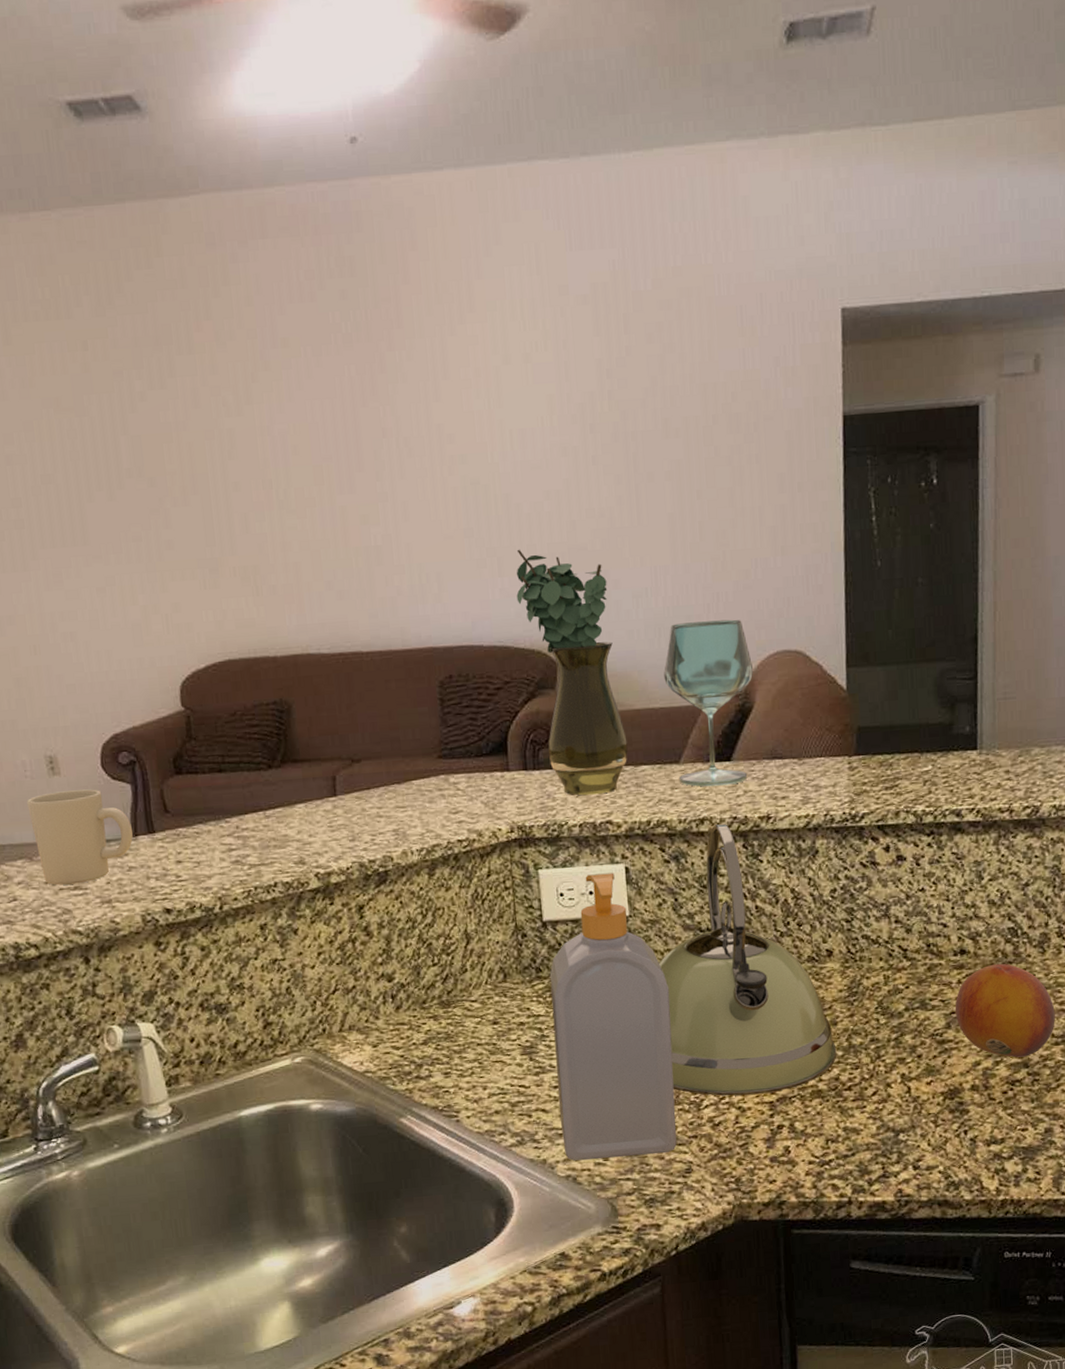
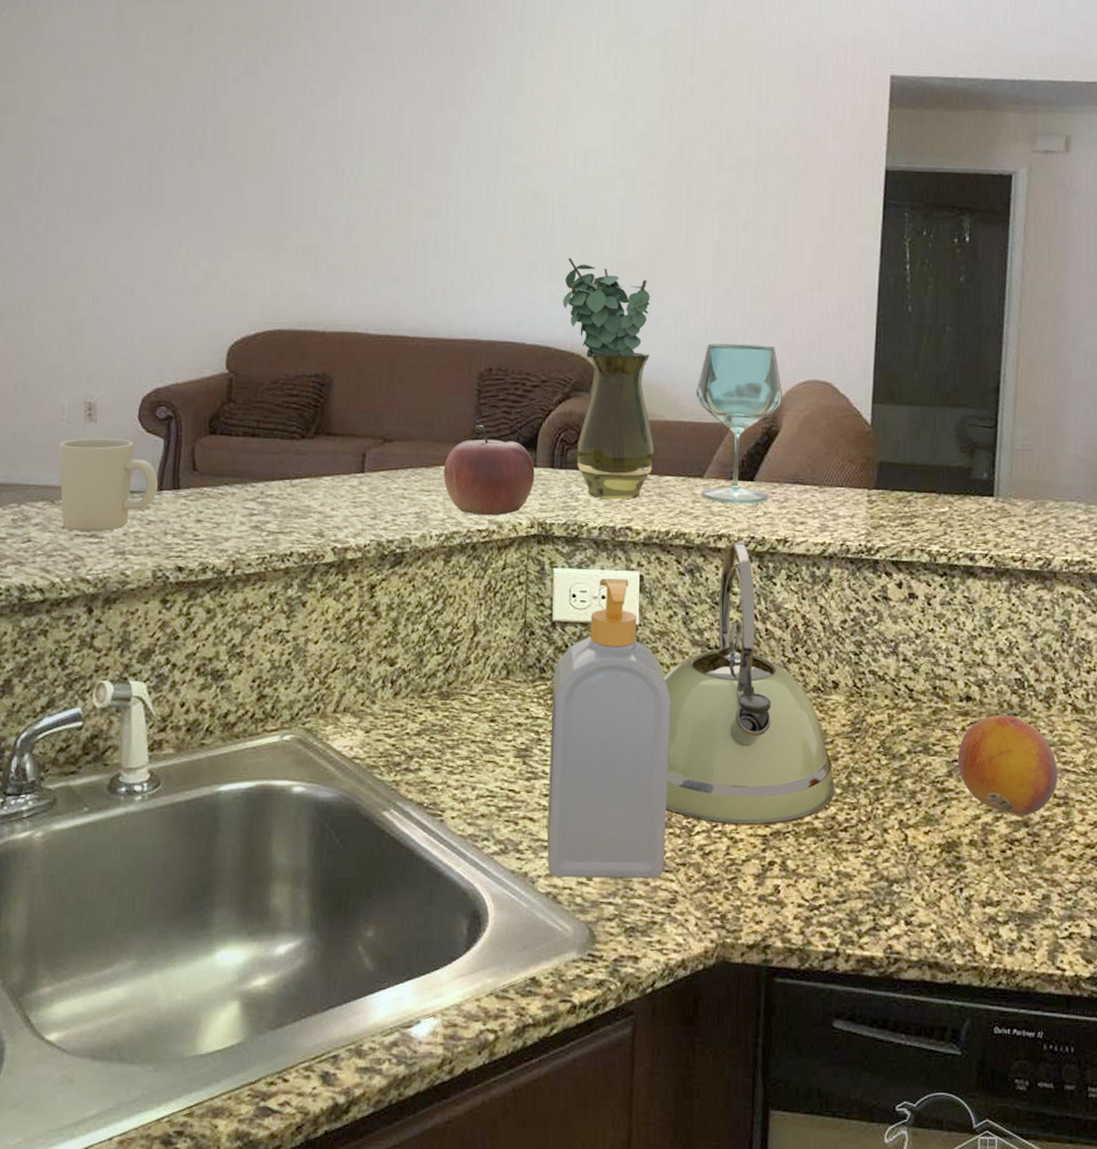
fruit: none [415,735,509,826] -> present [443,425,535,516]

